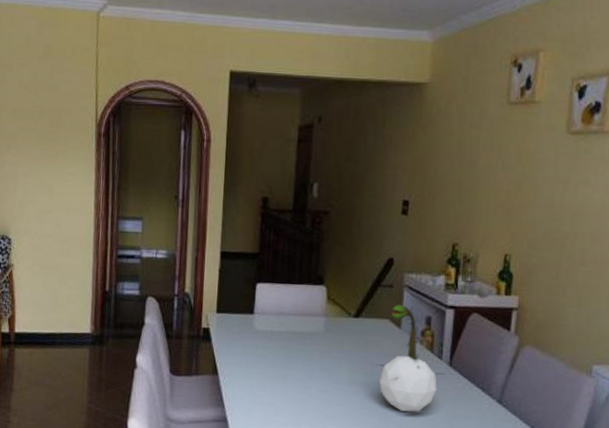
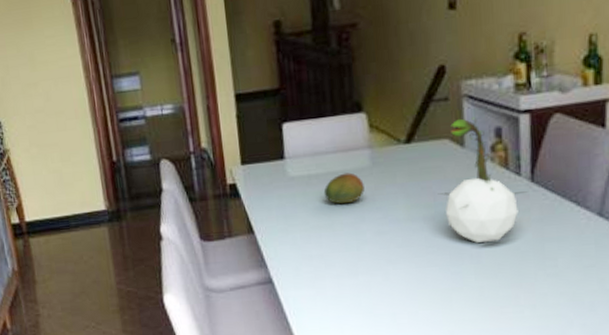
fruit: none [282,334,316,361] -> present [323,172,365,204]

